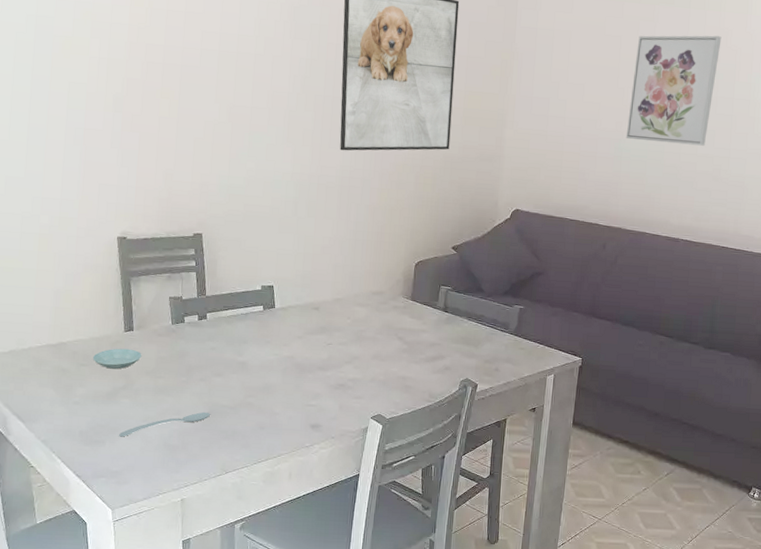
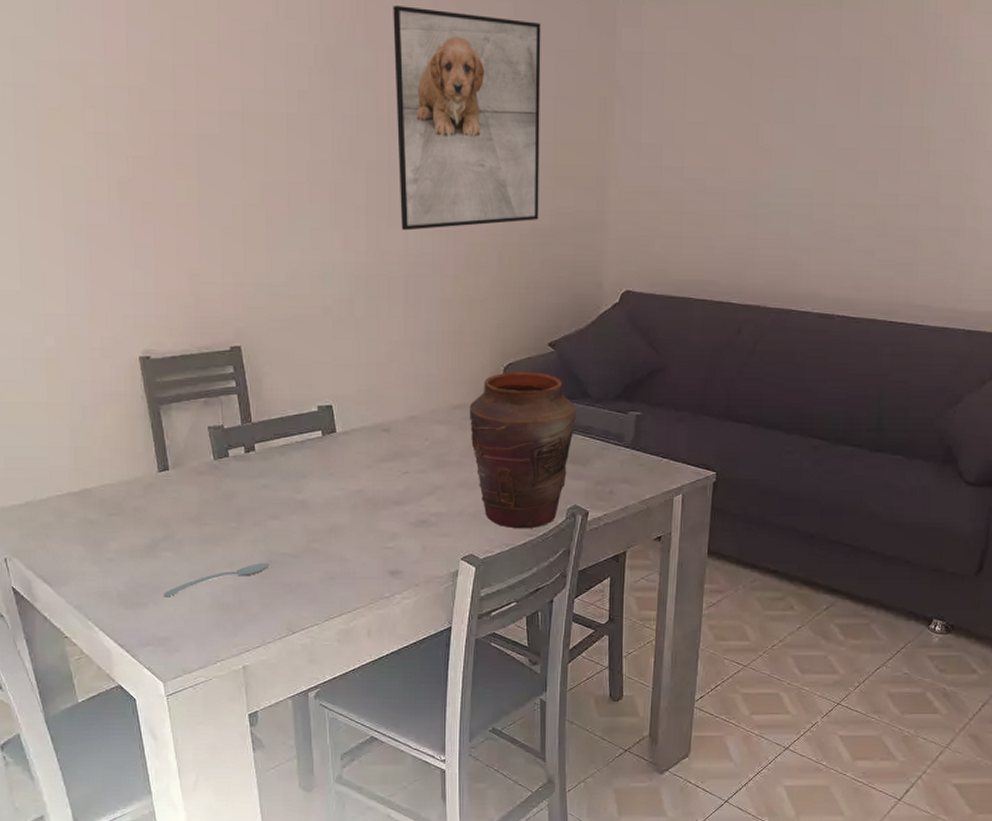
saucer: present [92,348,142,369] -> none [123,492,182,517]
vase: none [385,268,472,396] -> present [469,372,576,529]
wall art: present [625,35,722,146] -> none [762,44,884,193]

